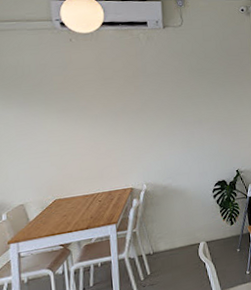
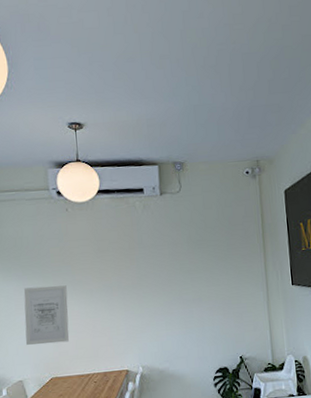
wall art: none [25,111,73,170] -> present [23,285,69,345]

